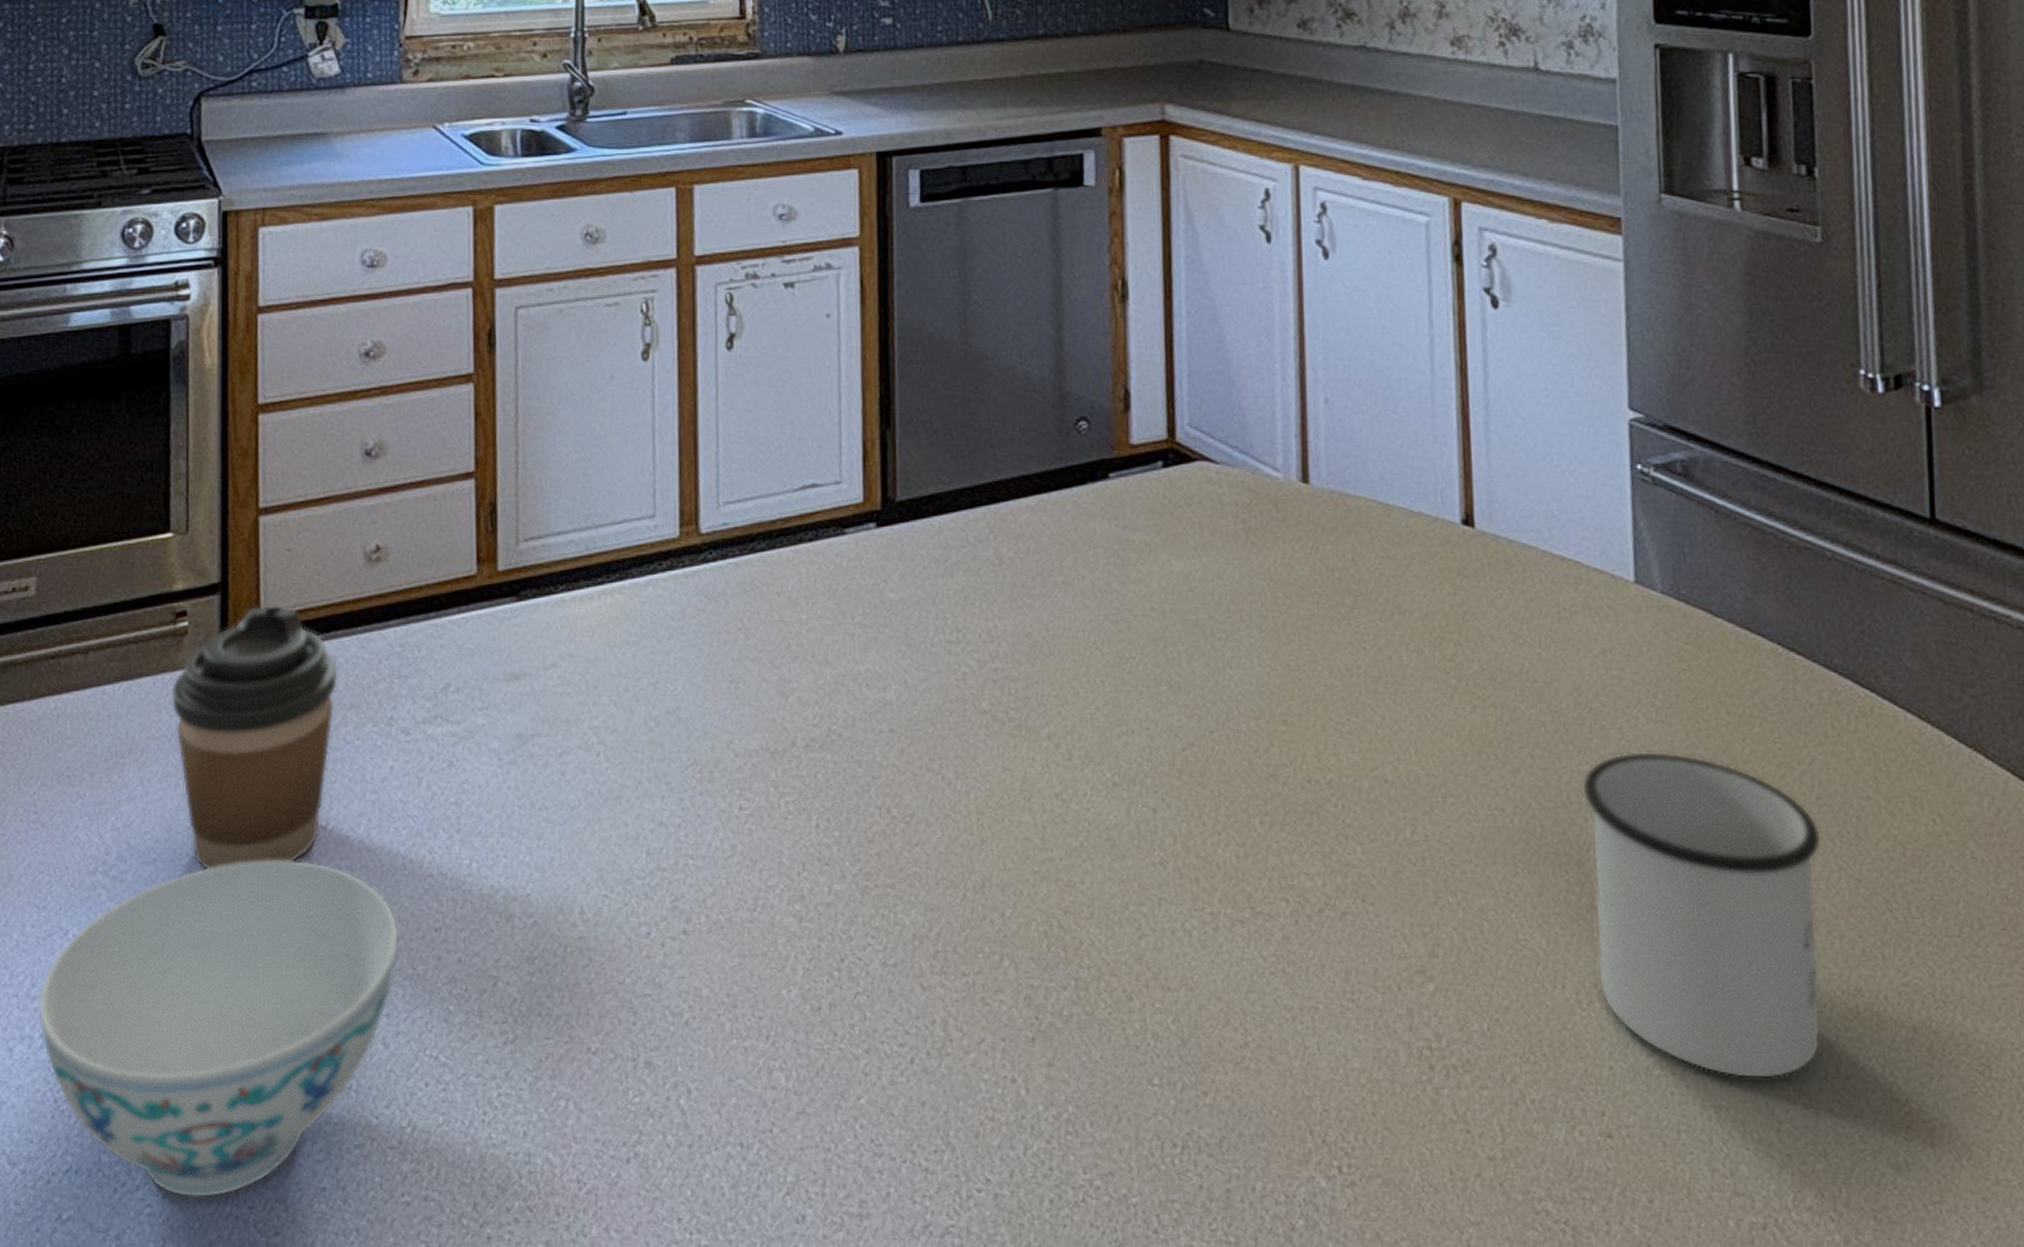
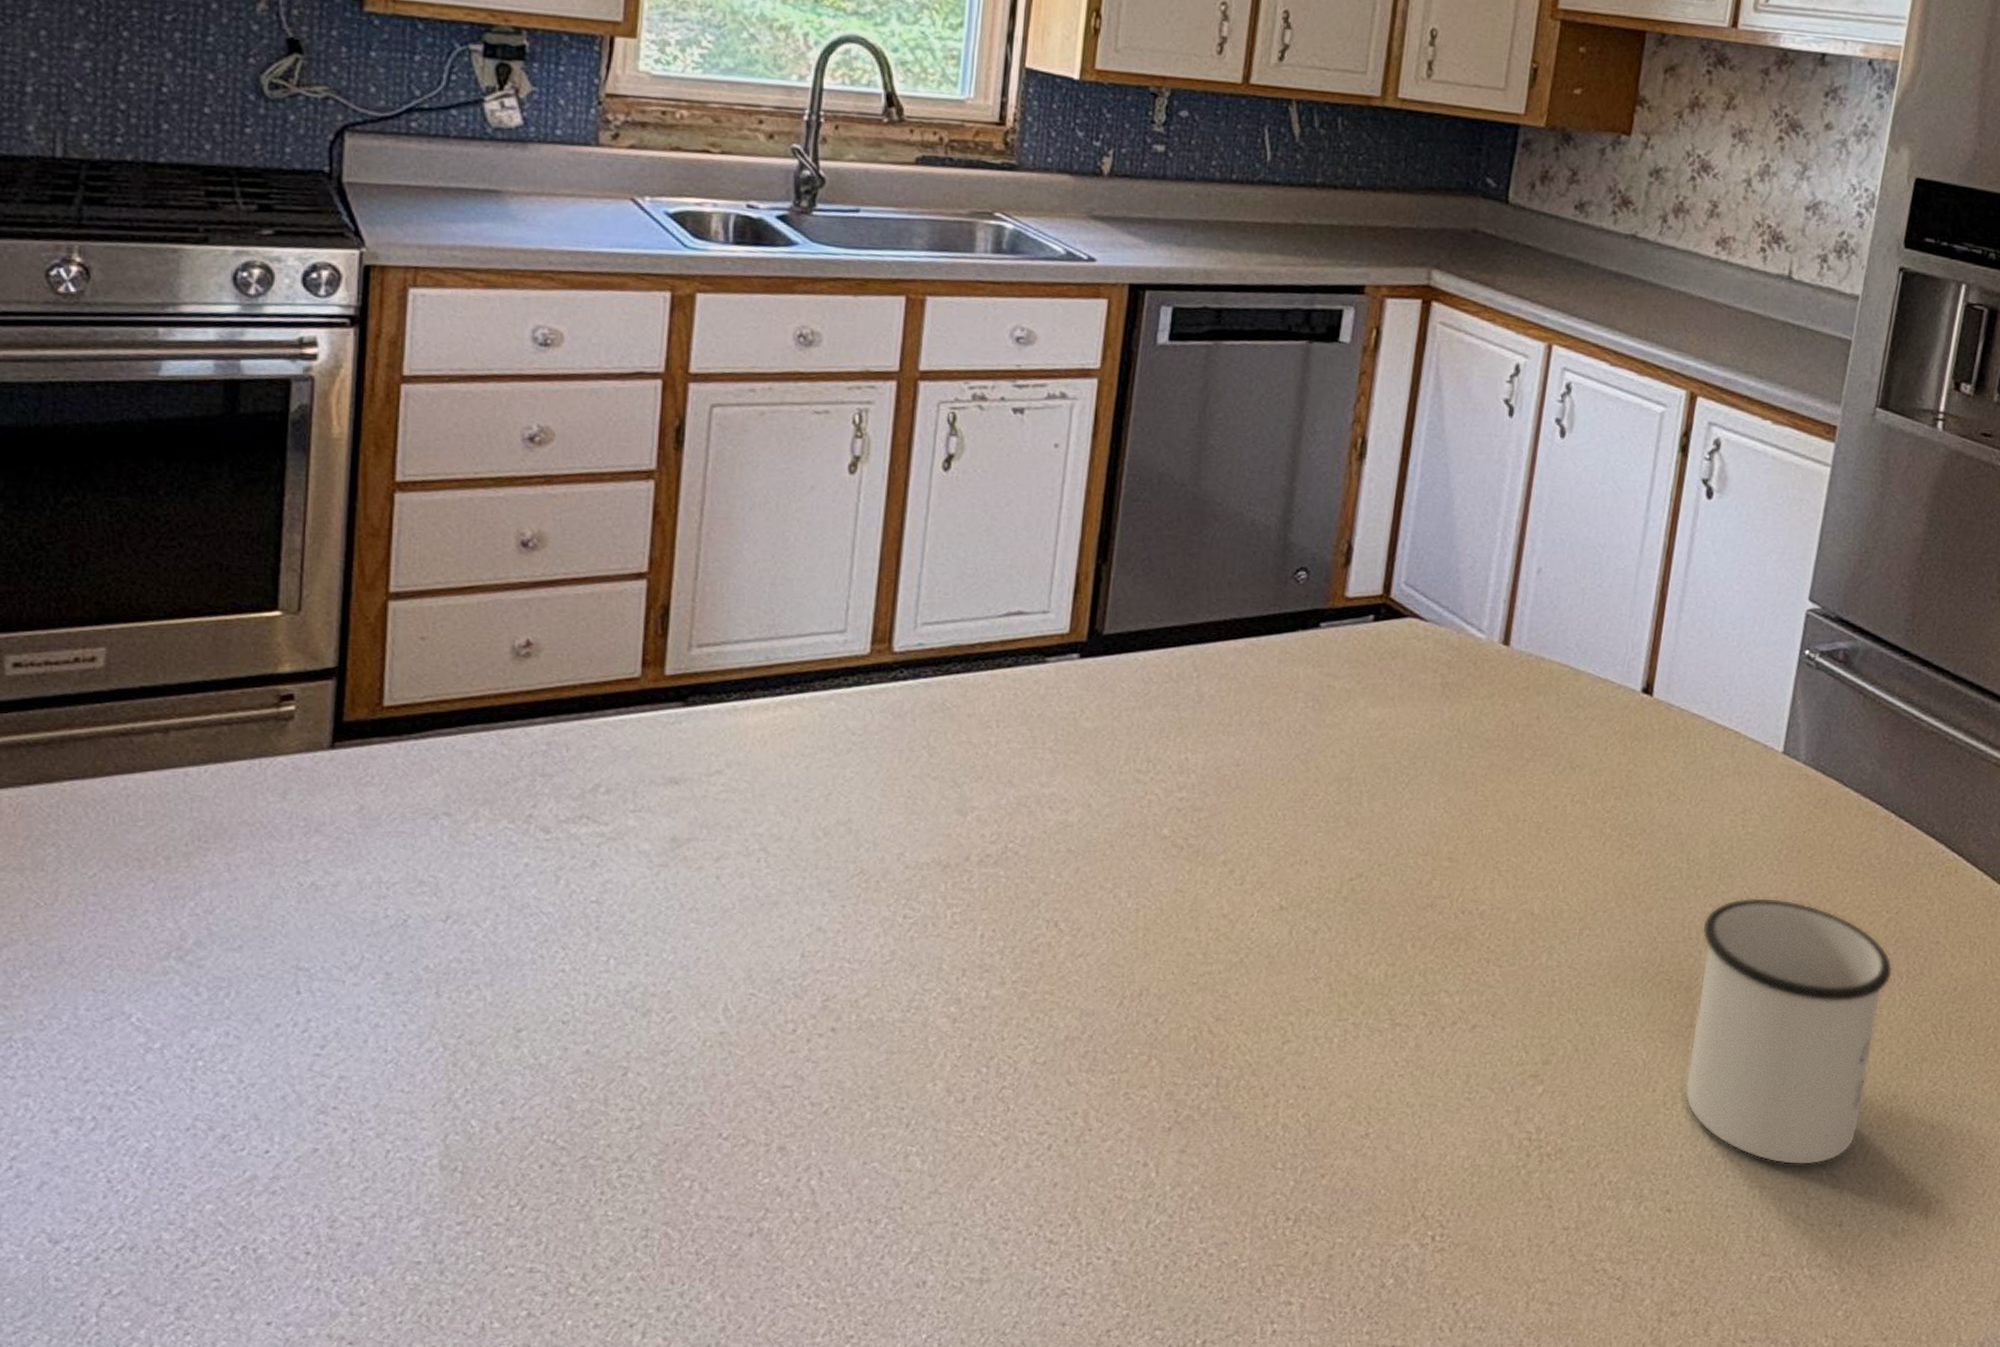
bowl: present [38,860,399,1198] -> none [91,951,522,1273]
coffee cup: present [171,605,339,870] -> none [269,694,473,959]

